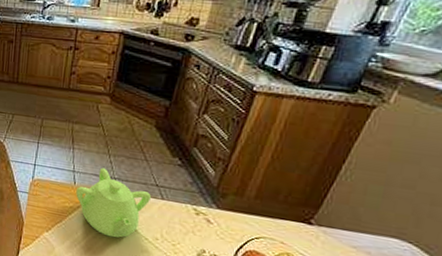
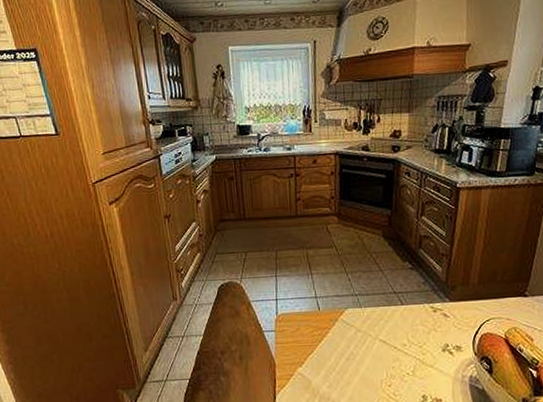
teapot: present [76,167,151,238] -> none [322,287,392,355]

